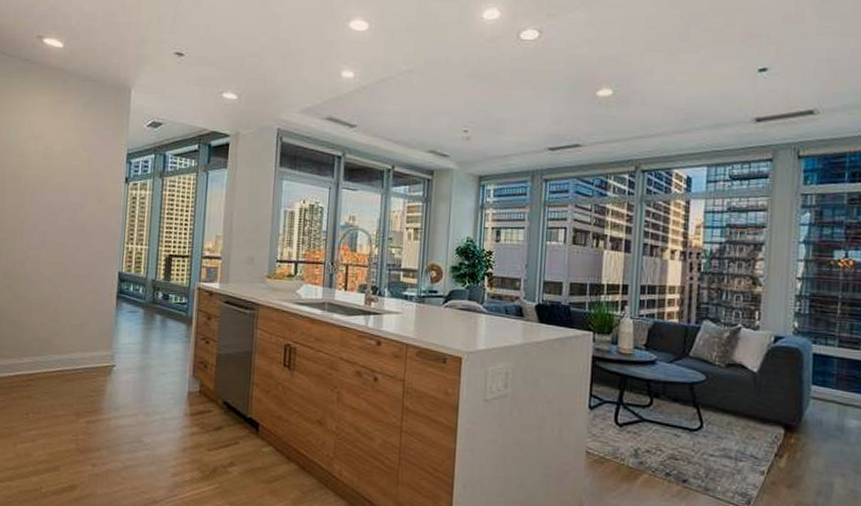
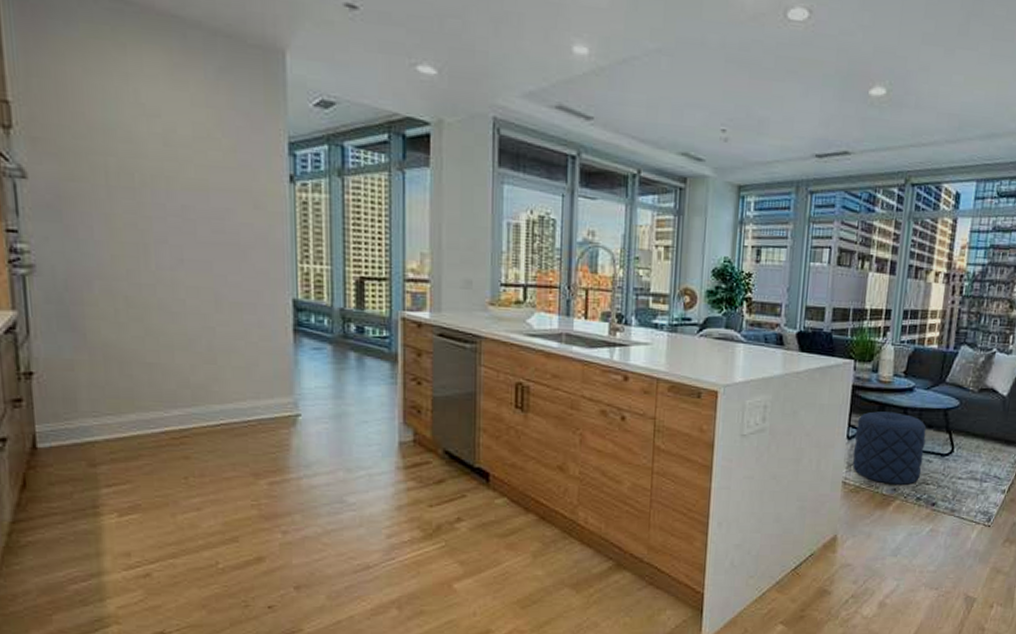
pouf: none [595,382,672,459] -> present [853,411,927,485]

